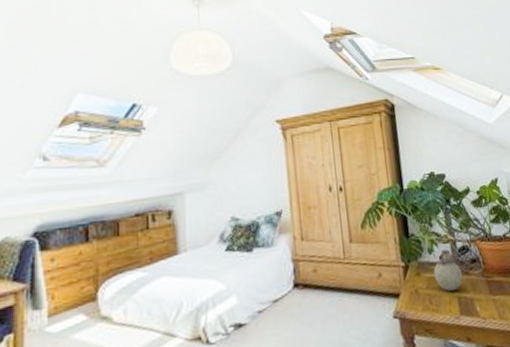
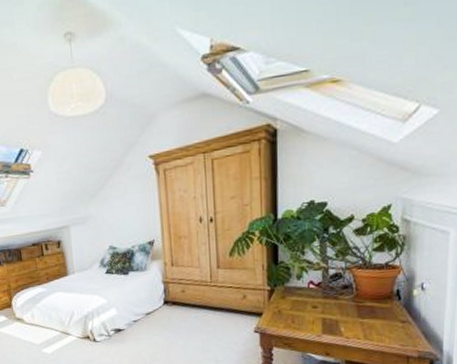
vase: present [433,249,462,291] -> none [299,276,330,313]

